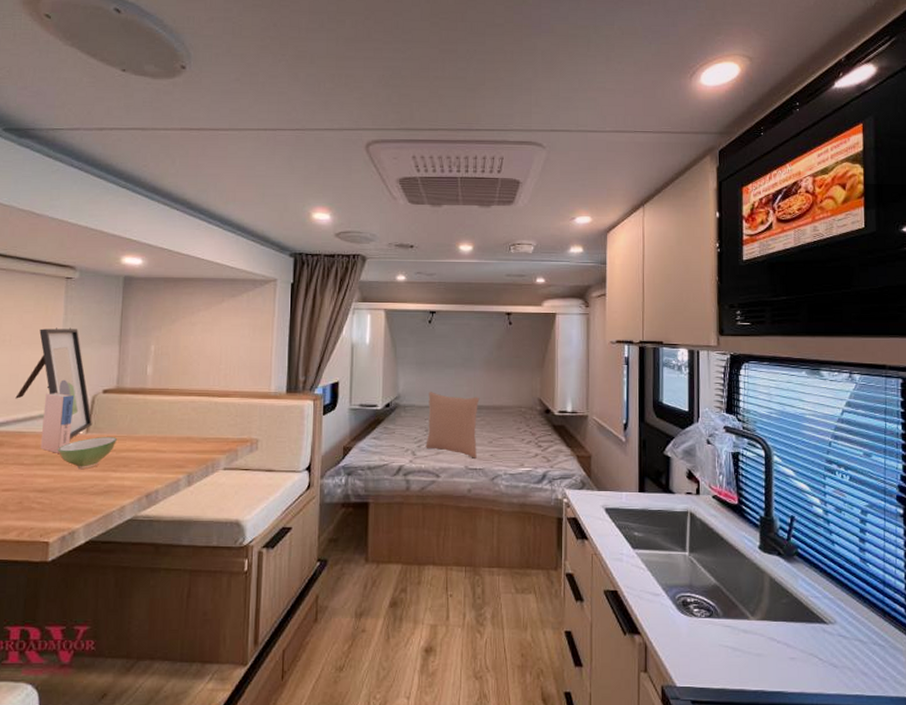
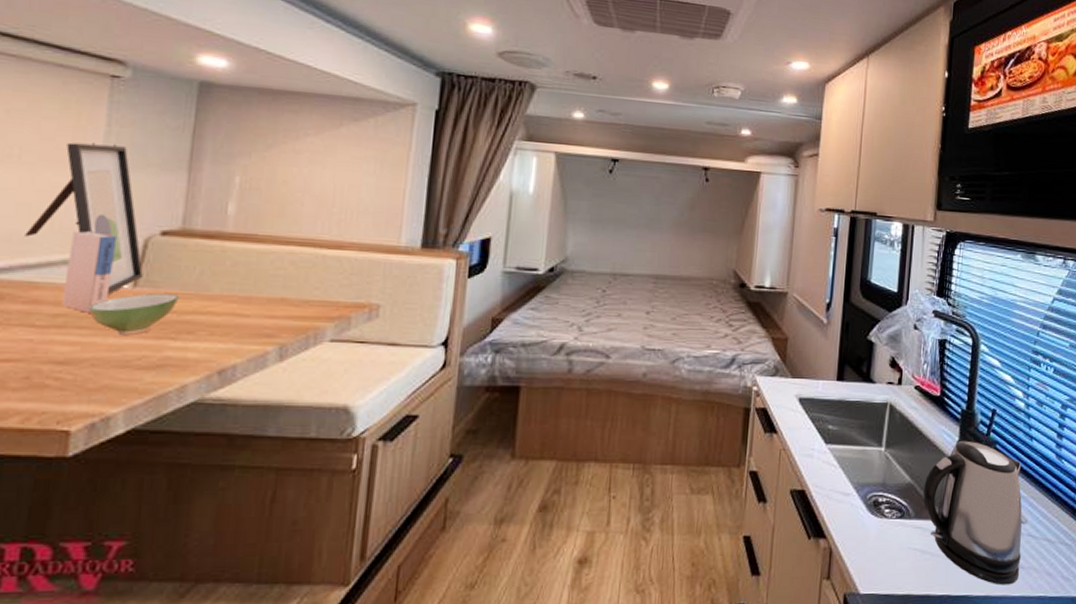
pillow: present [426,392,480,458] -> none [595,256,665,337]
kettle: none [729,545,834,683] -> present [923,440,1022,585]

